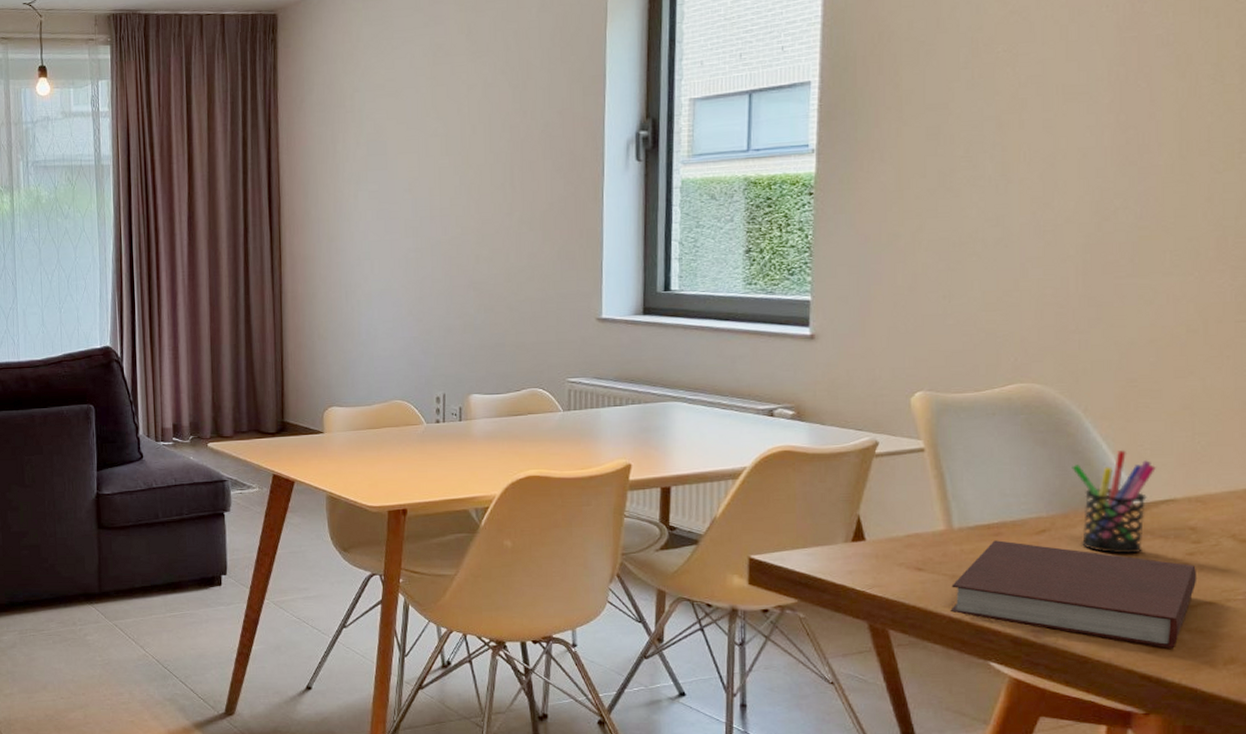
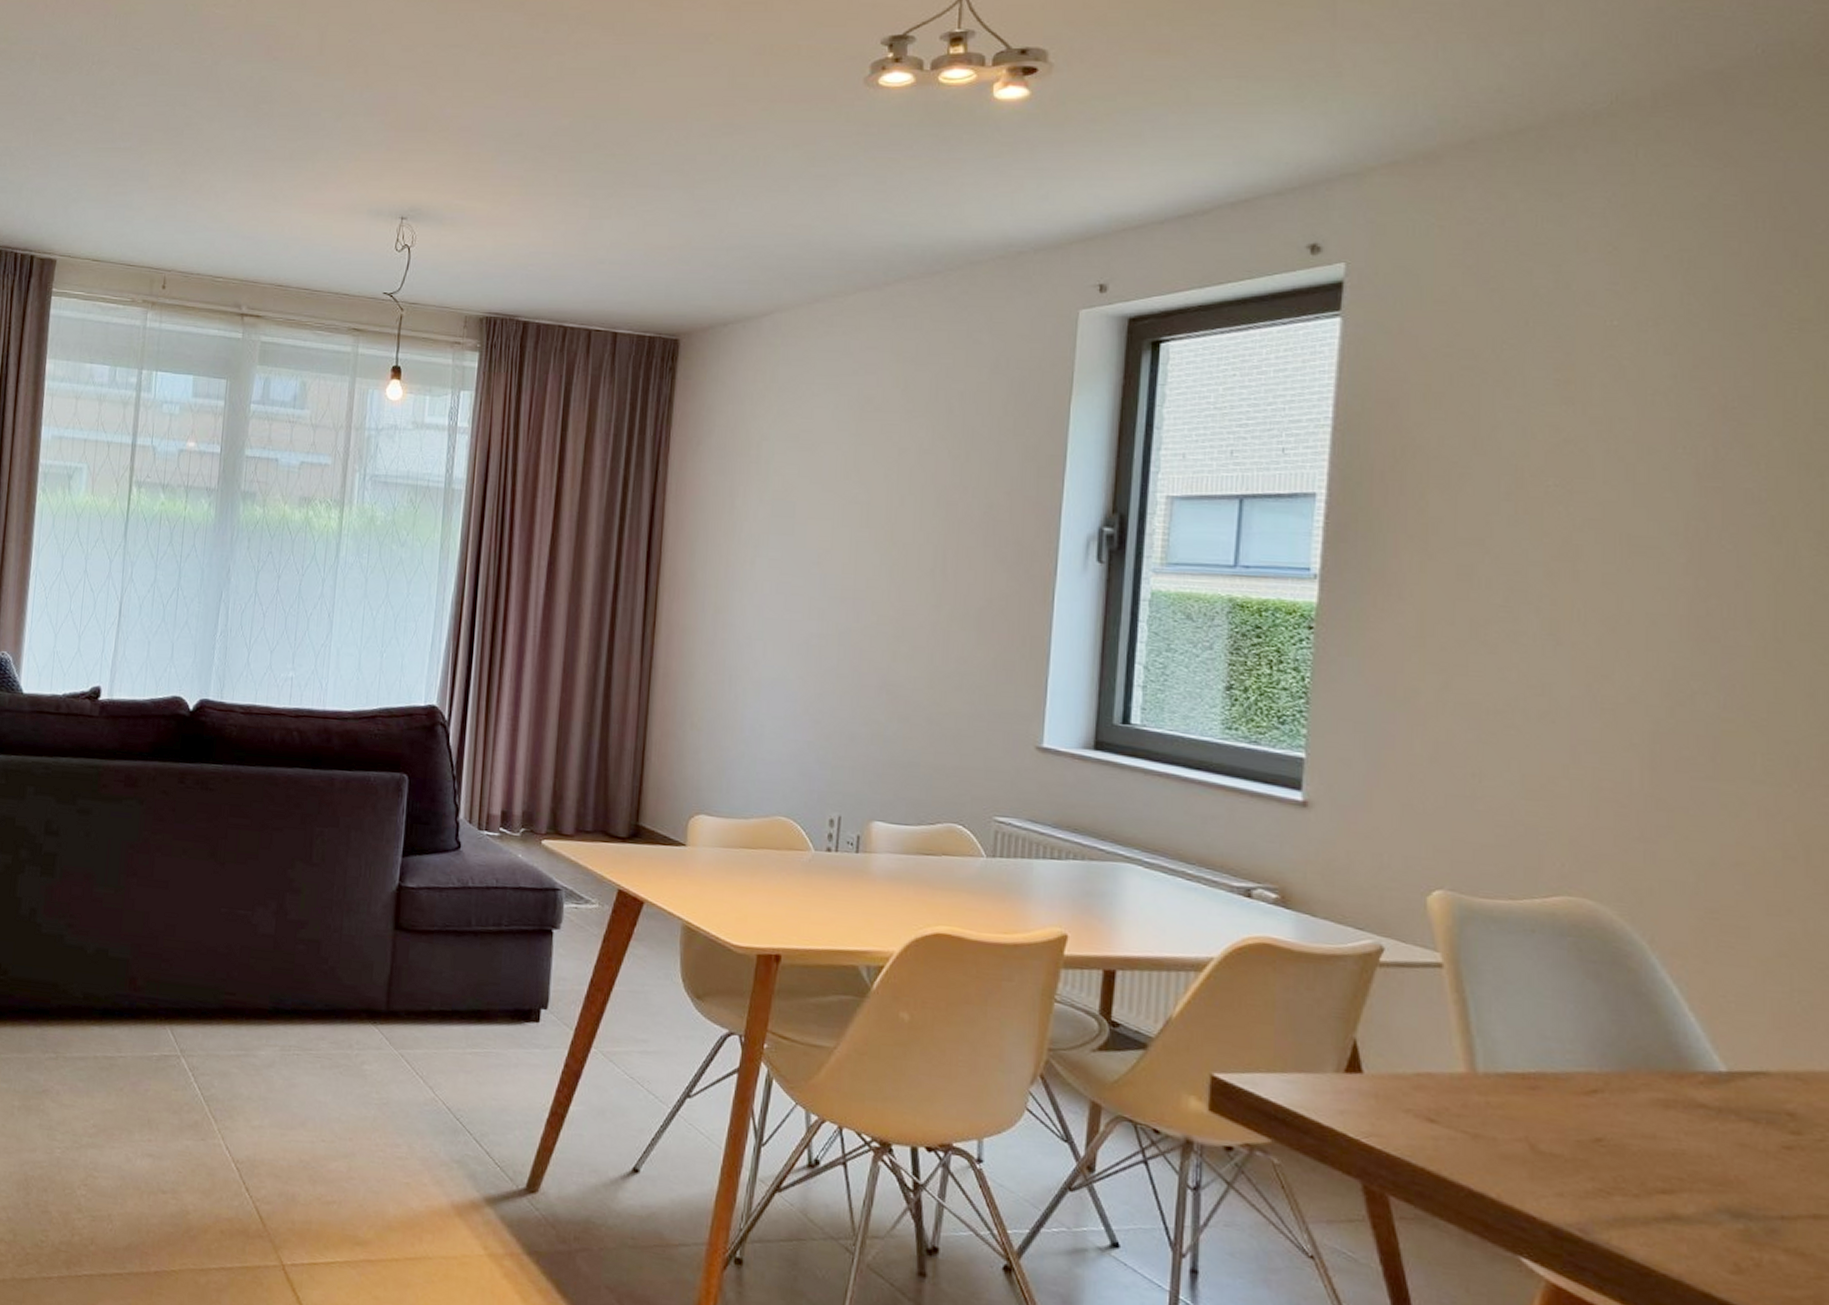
notebook: present [950,540,1197,649] -> none [1470,1095,1797,1272]
pen holder: present [1072,449,1156,554] -> none [1633,998,1742,1138]

